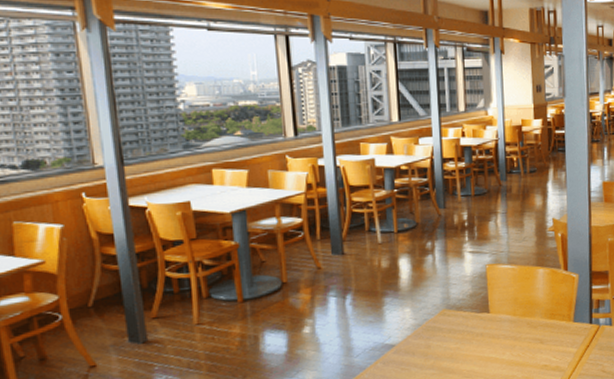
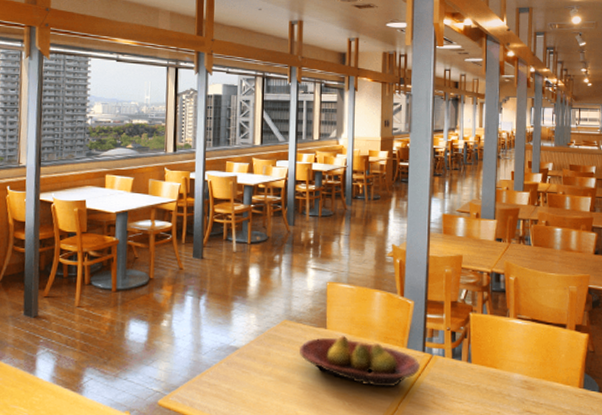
fruit bowl: none [461,318,589,365] -> present [299,336,421,388]

